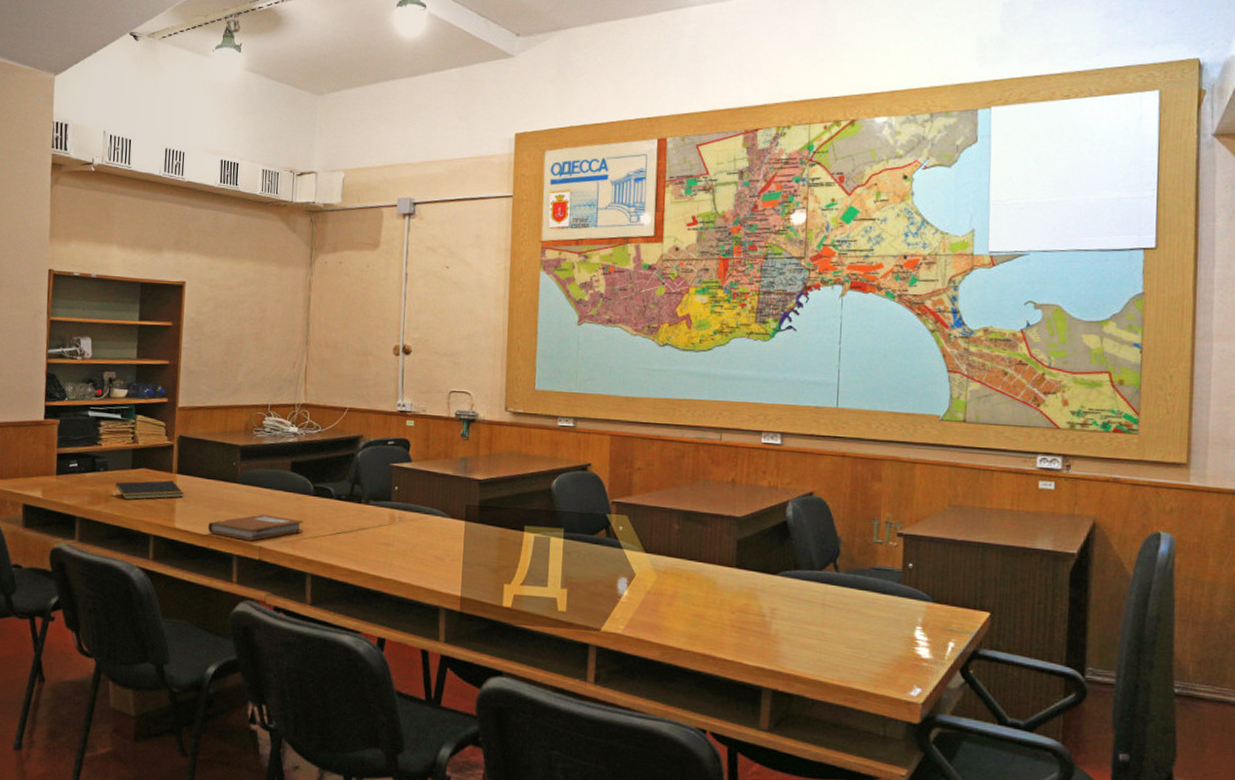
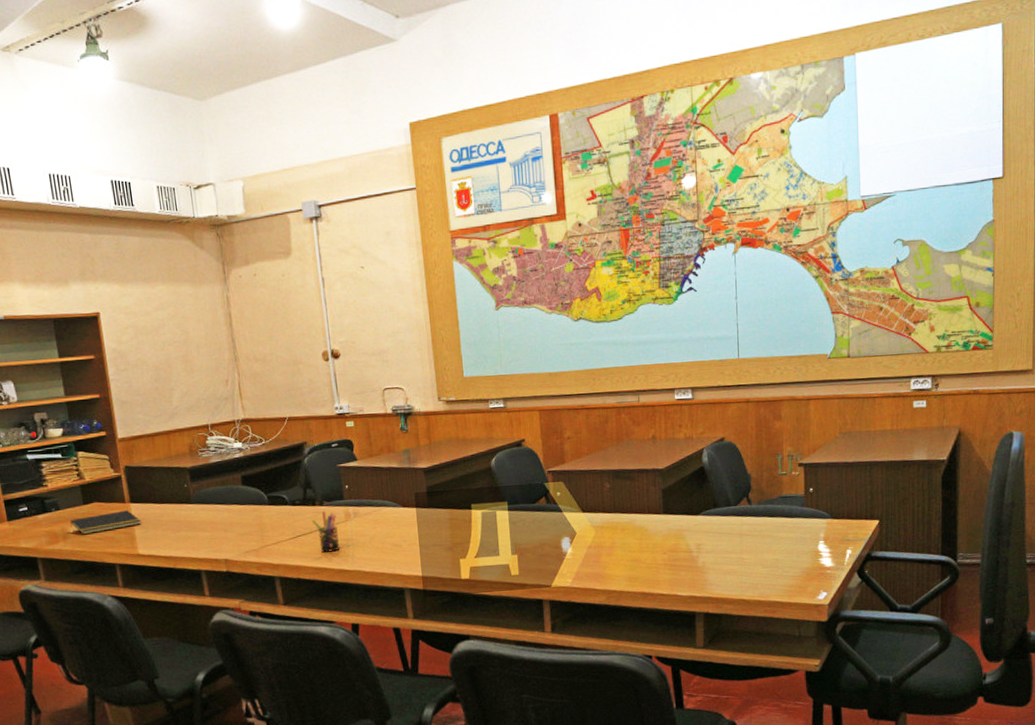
notebook: present [208,514,304,542] -> none [171,528,265,556]
pen holder: none [355,510,380,556] -> present [312,511,340,553]

